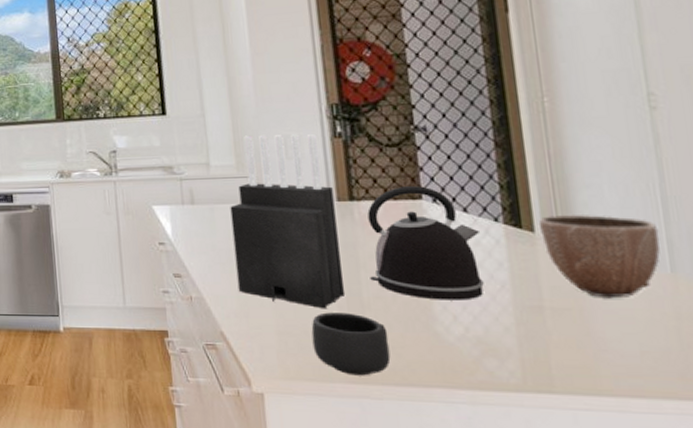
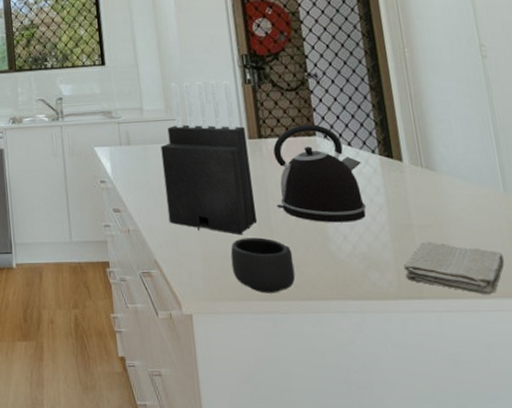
washcloth: none [530,326,667,394] -> present [404,241,505,295]
decorative bowl: present [539,214,660,299] -> none [406,145,495,215]

